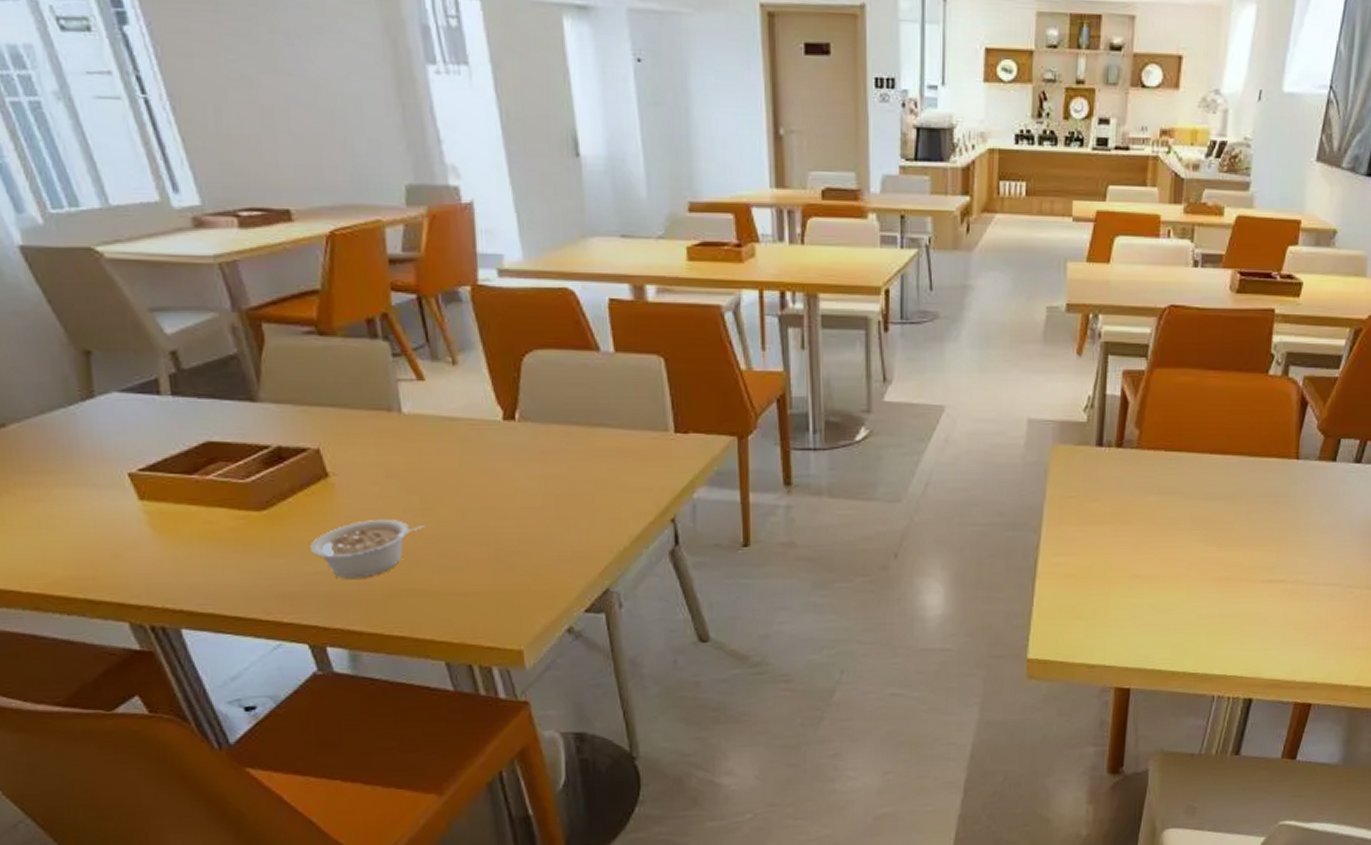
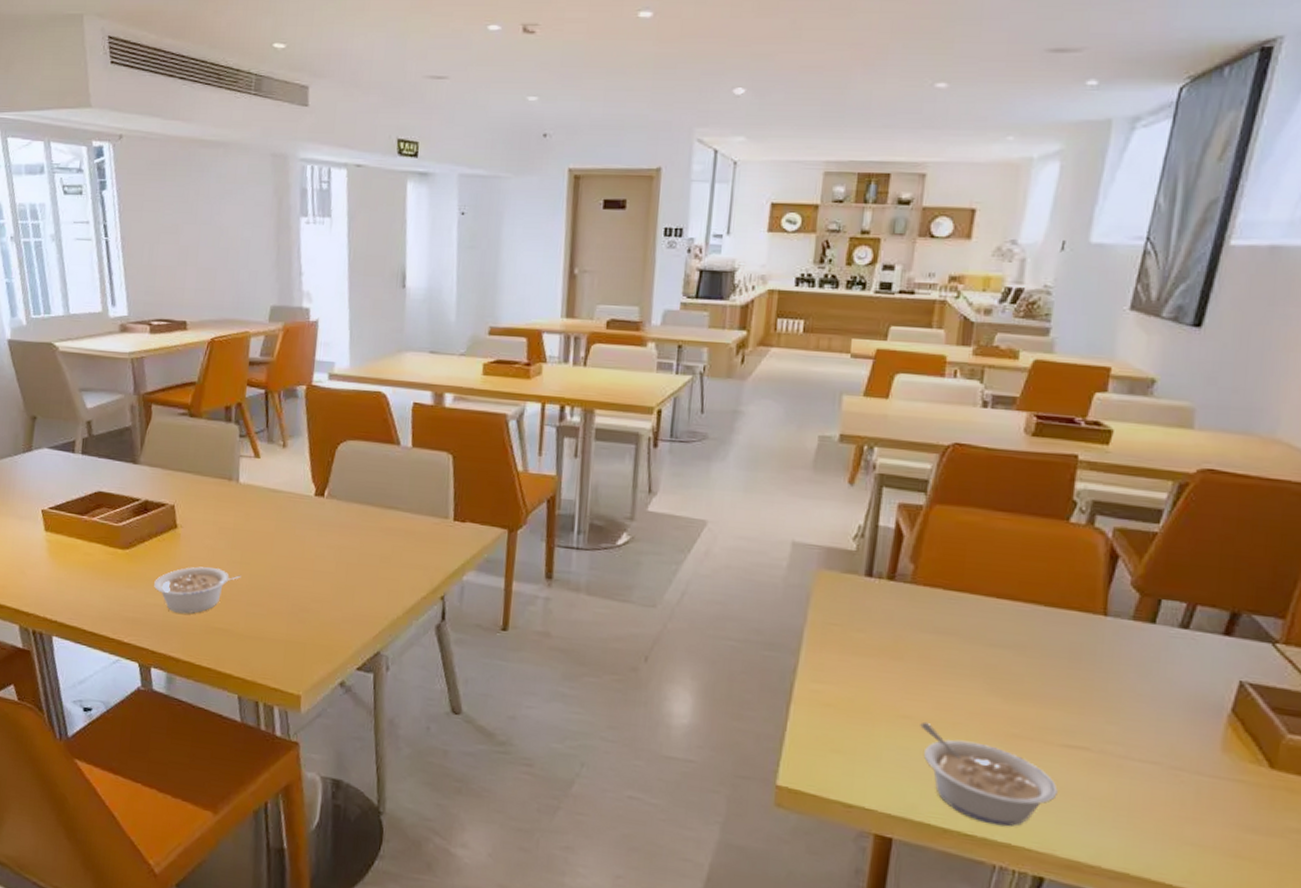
legume: none [1149,578,1262,661] -> present [920,721,1058,827]

